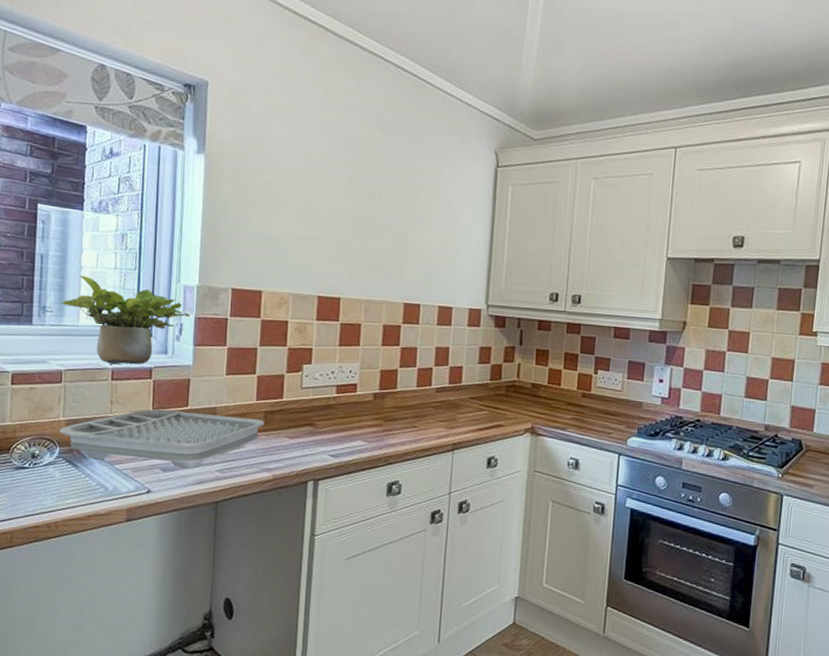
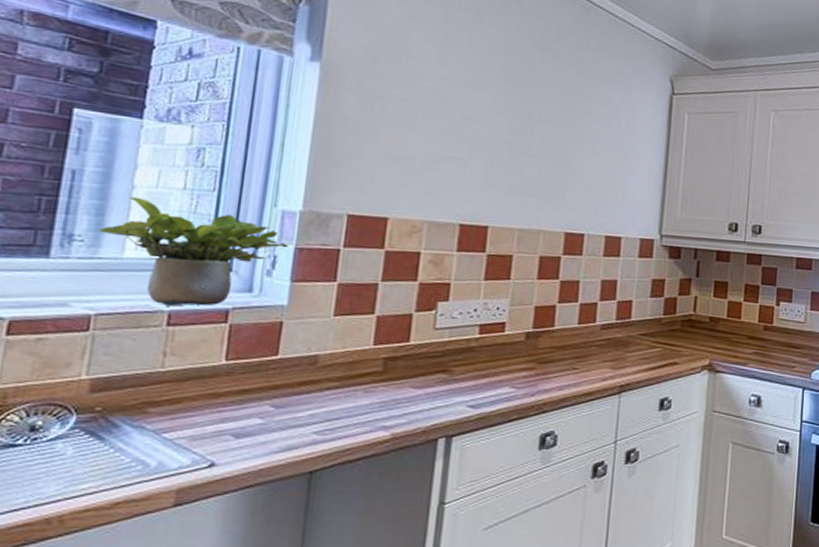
dish rack: present [59,408,265,468] -> none [79,359,384,432]

